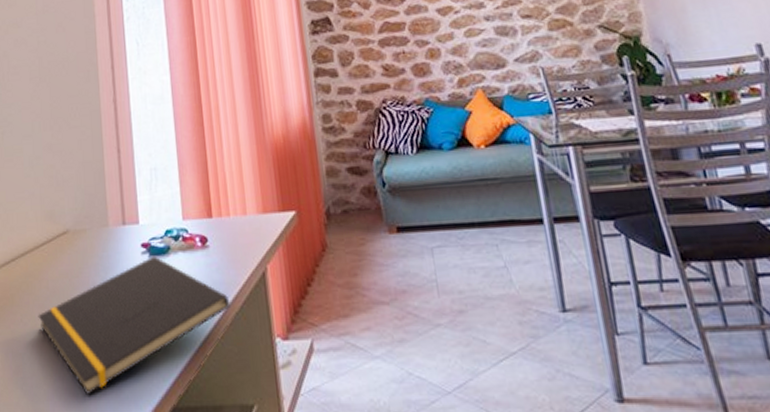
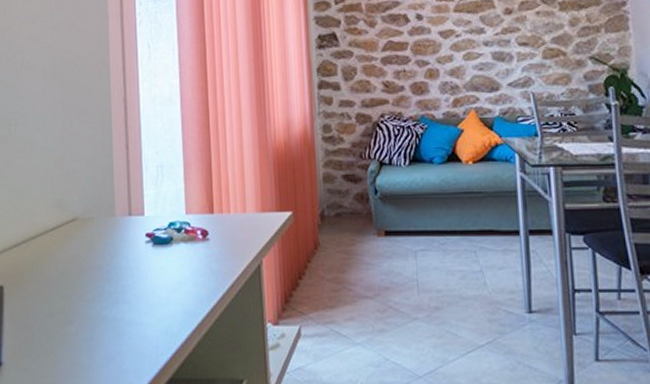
notepad: present [38,255,230,396] -> none [46,245,227,365]

